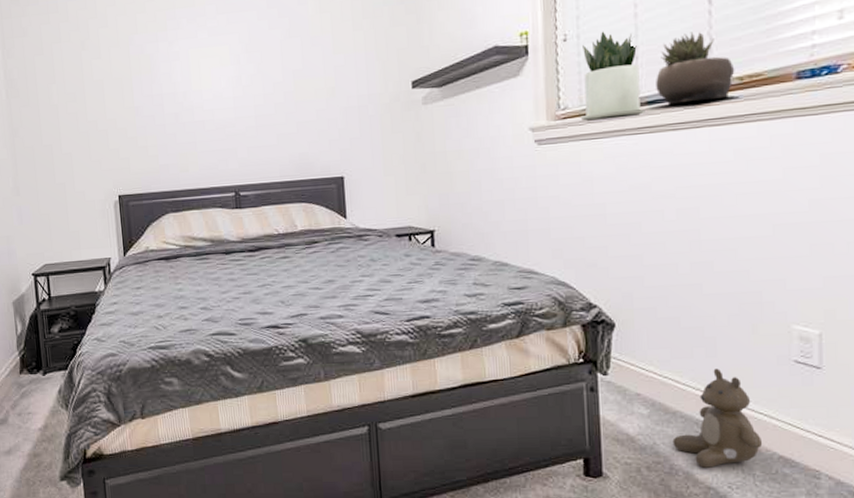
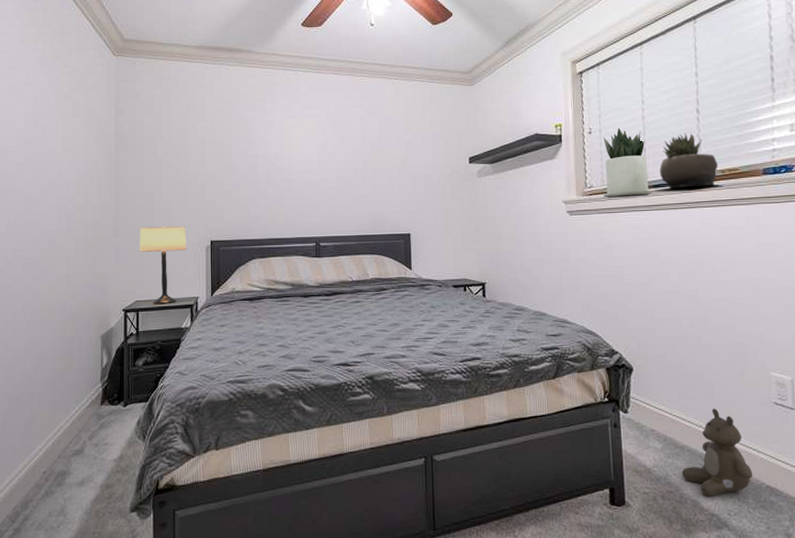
table lamp: none [41,180,93,268] -> present [139,226,187,305]

